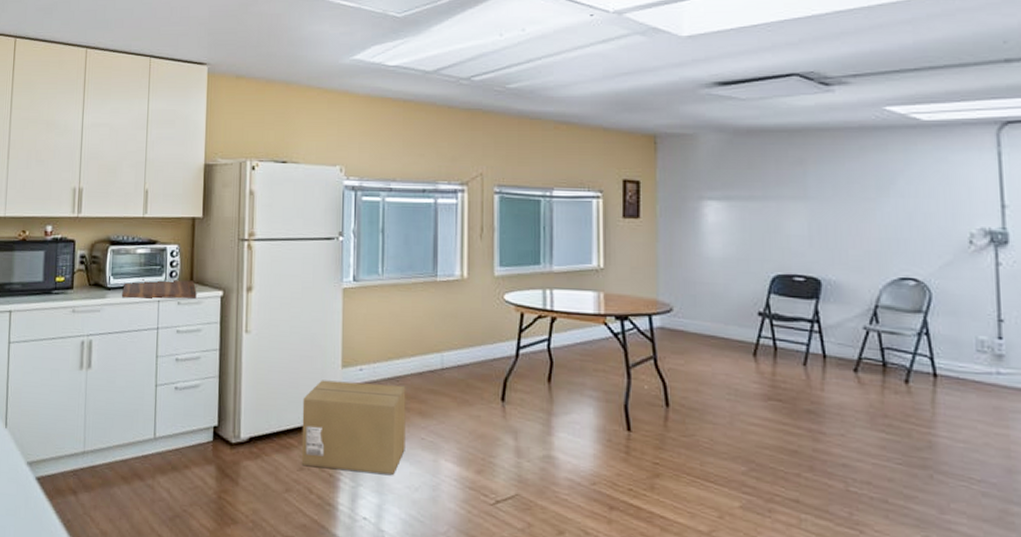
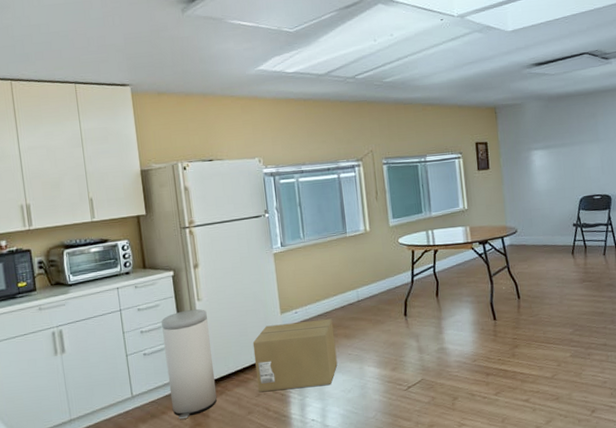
cutting board: present [122,279,197,300] -> none [83,267,151,291]
pedal bin: none [197,342,254,481] -> present [161,309,217,420]

